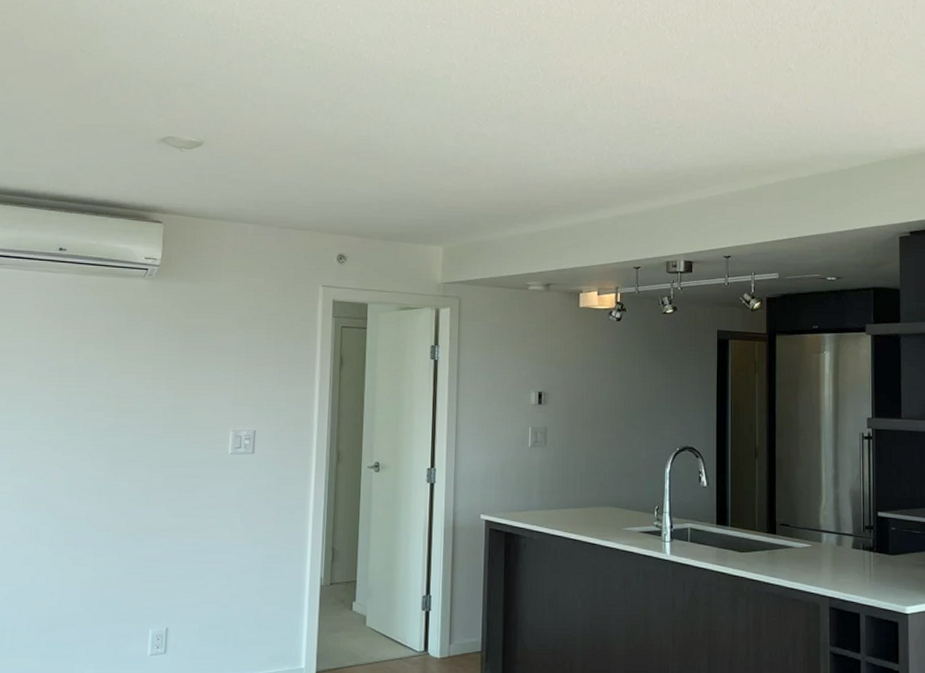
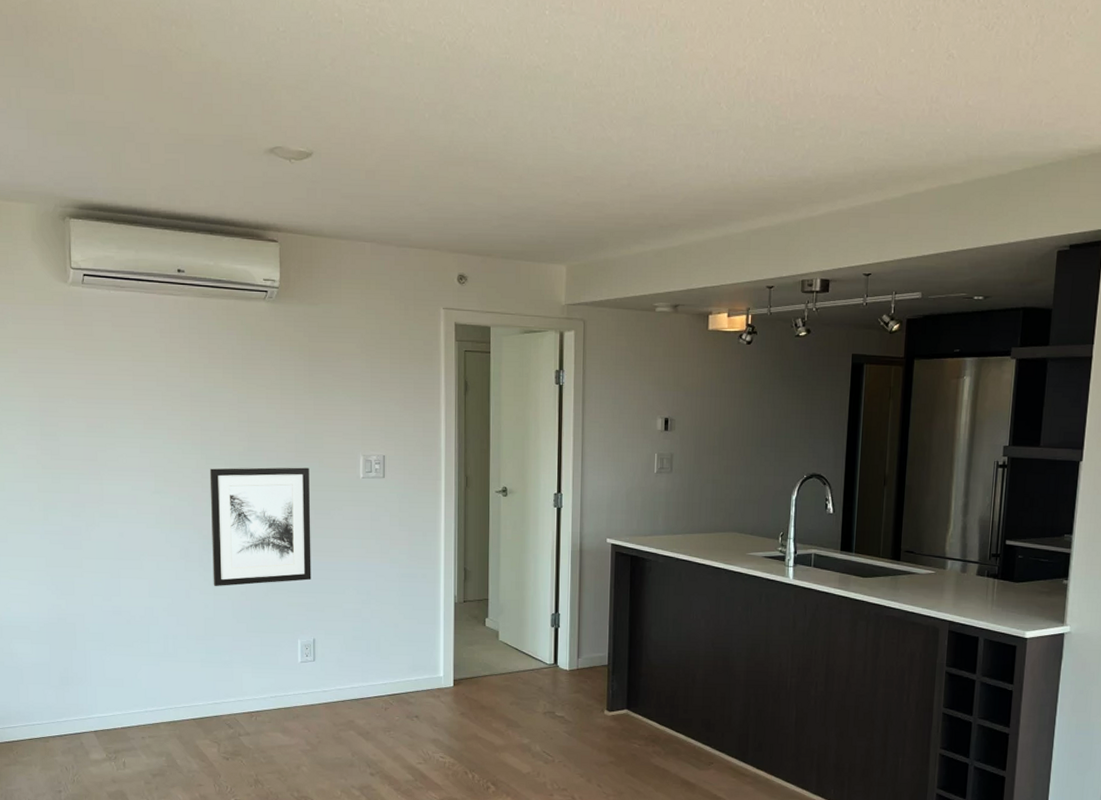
wall art: none [62,443,176,572] -> present [209,467,311,587]

